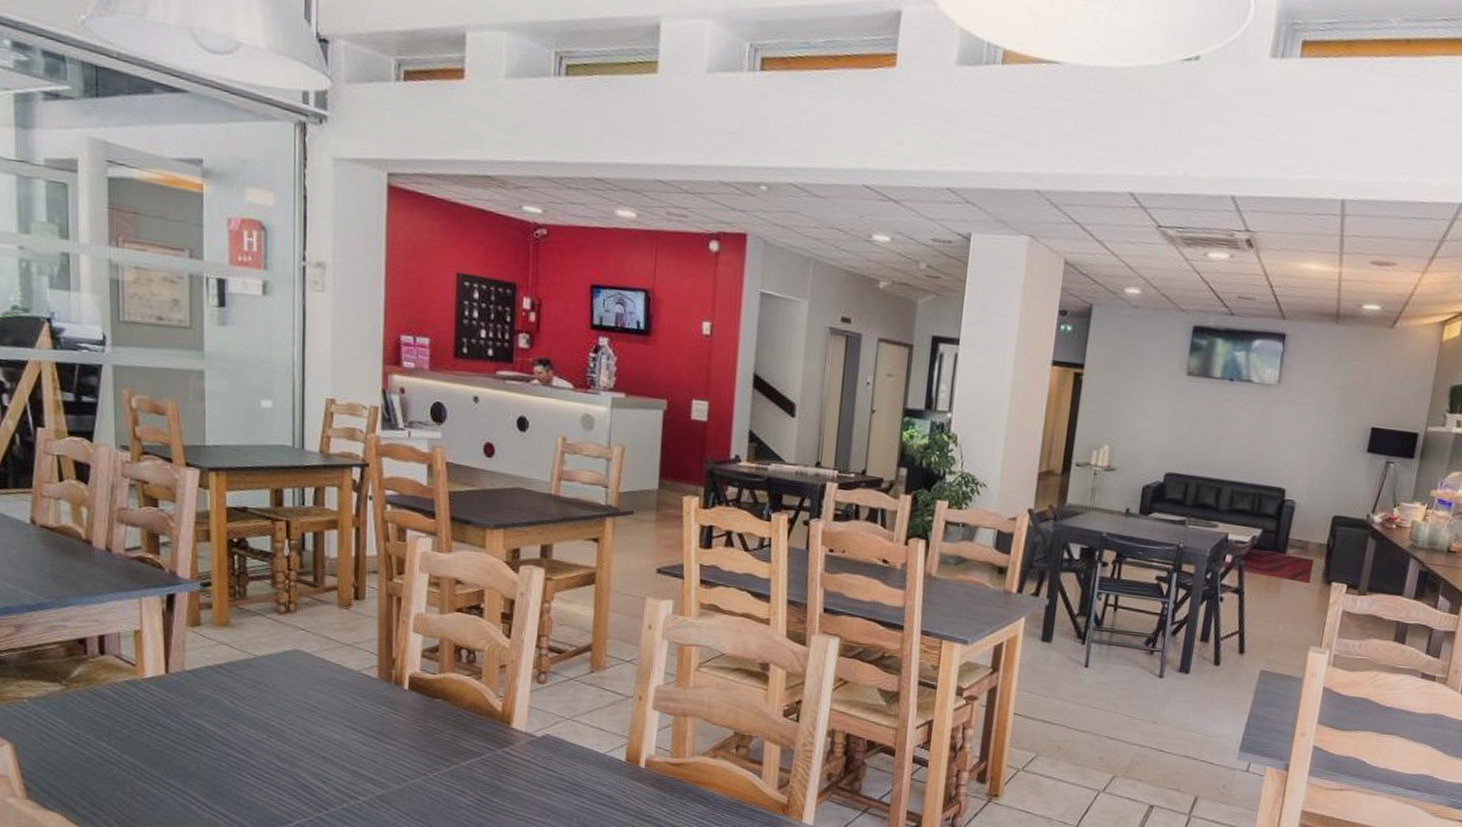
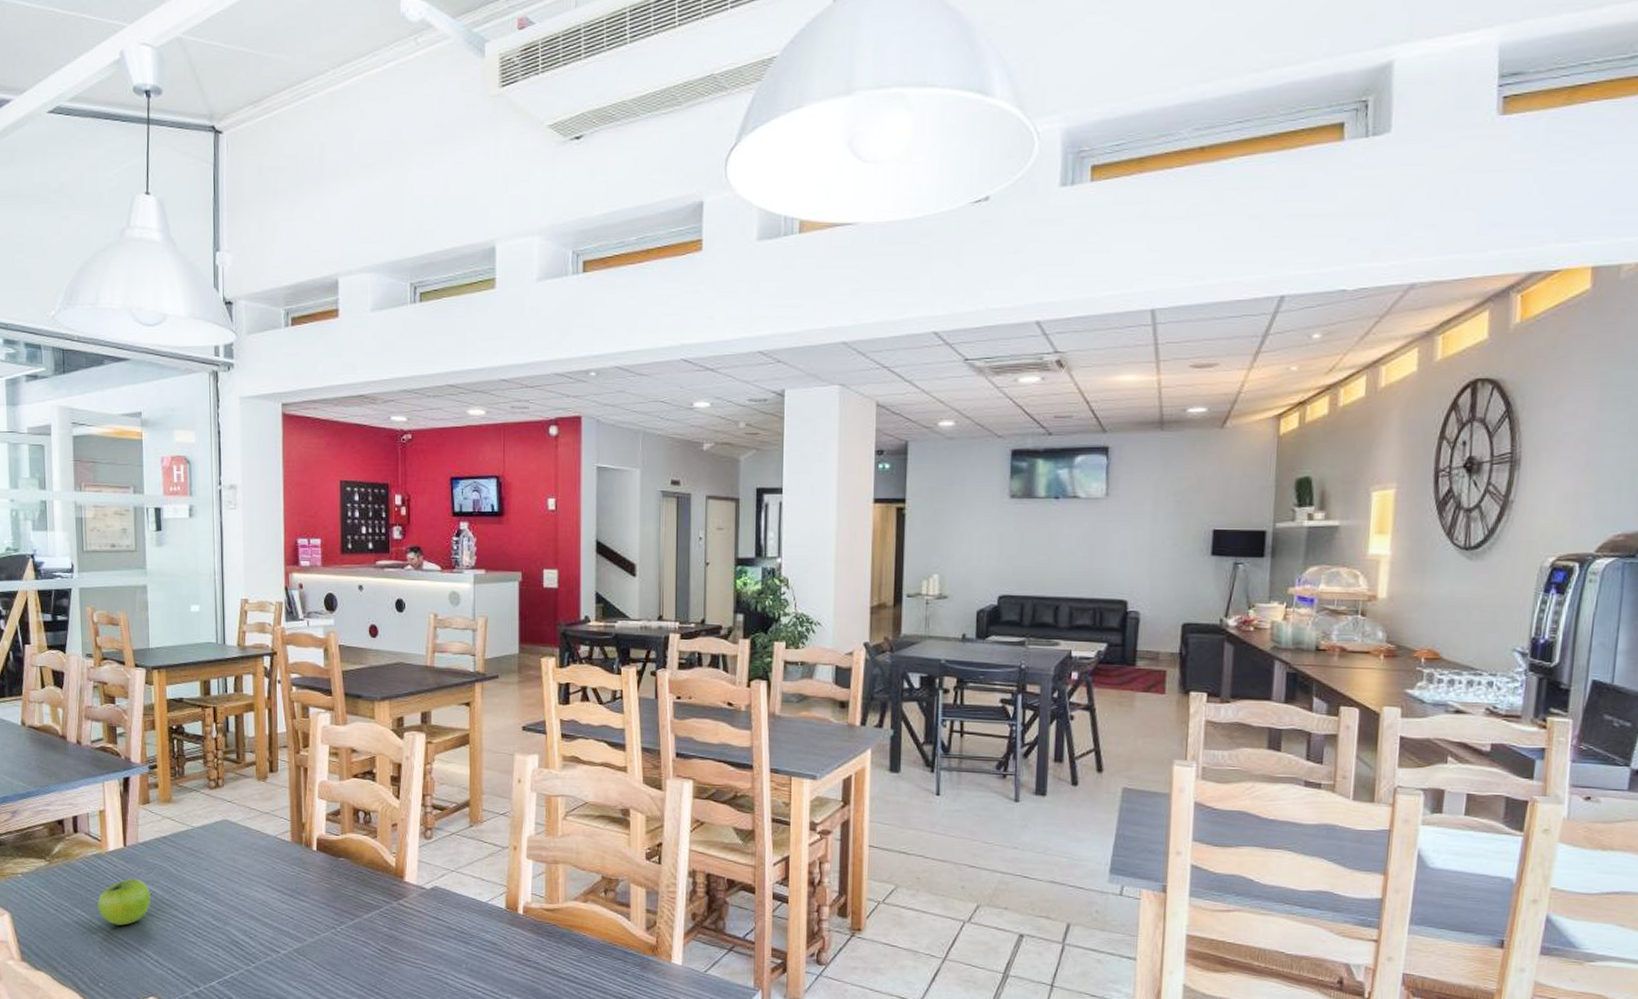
fruit: none [130,710,199,763] -> present [98,878,151,926]

